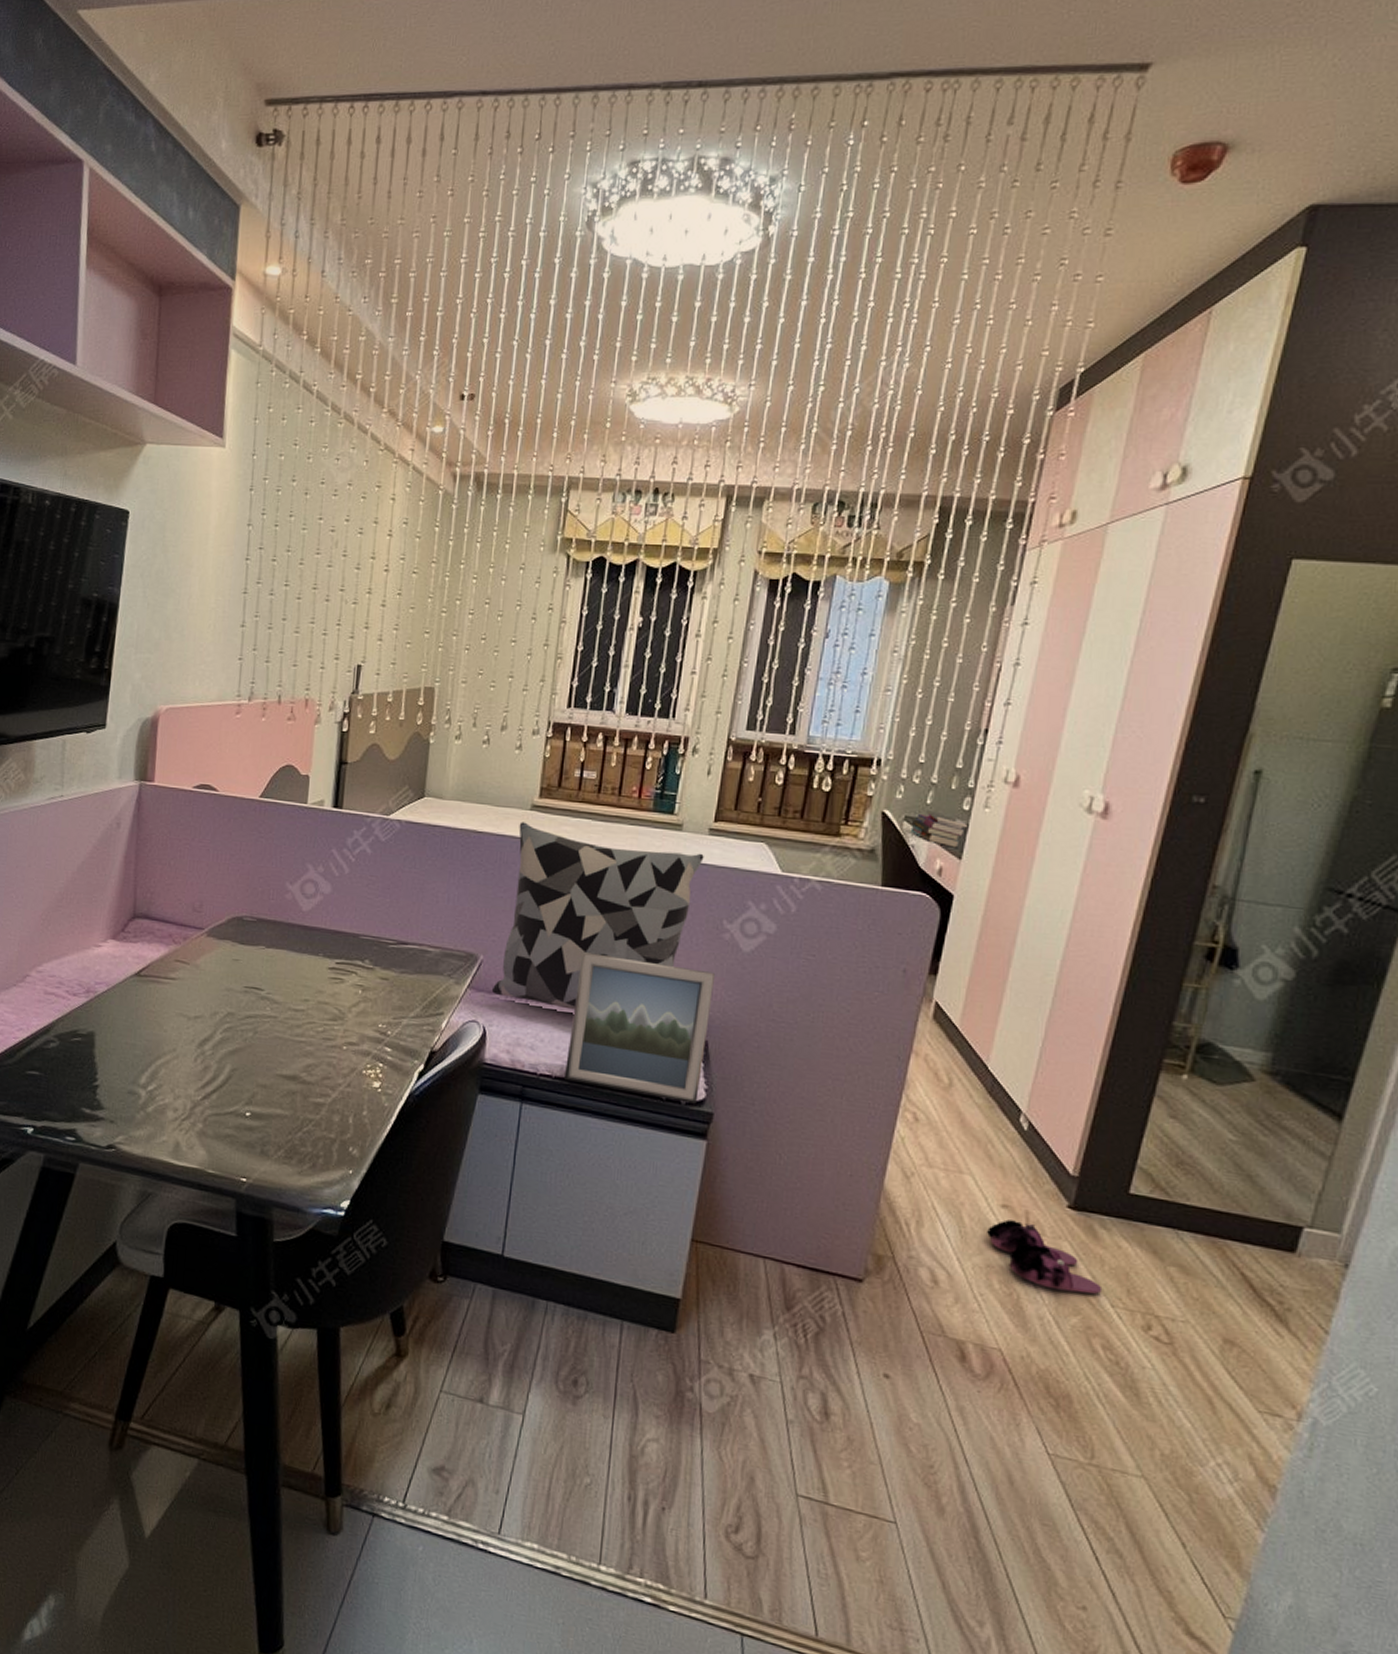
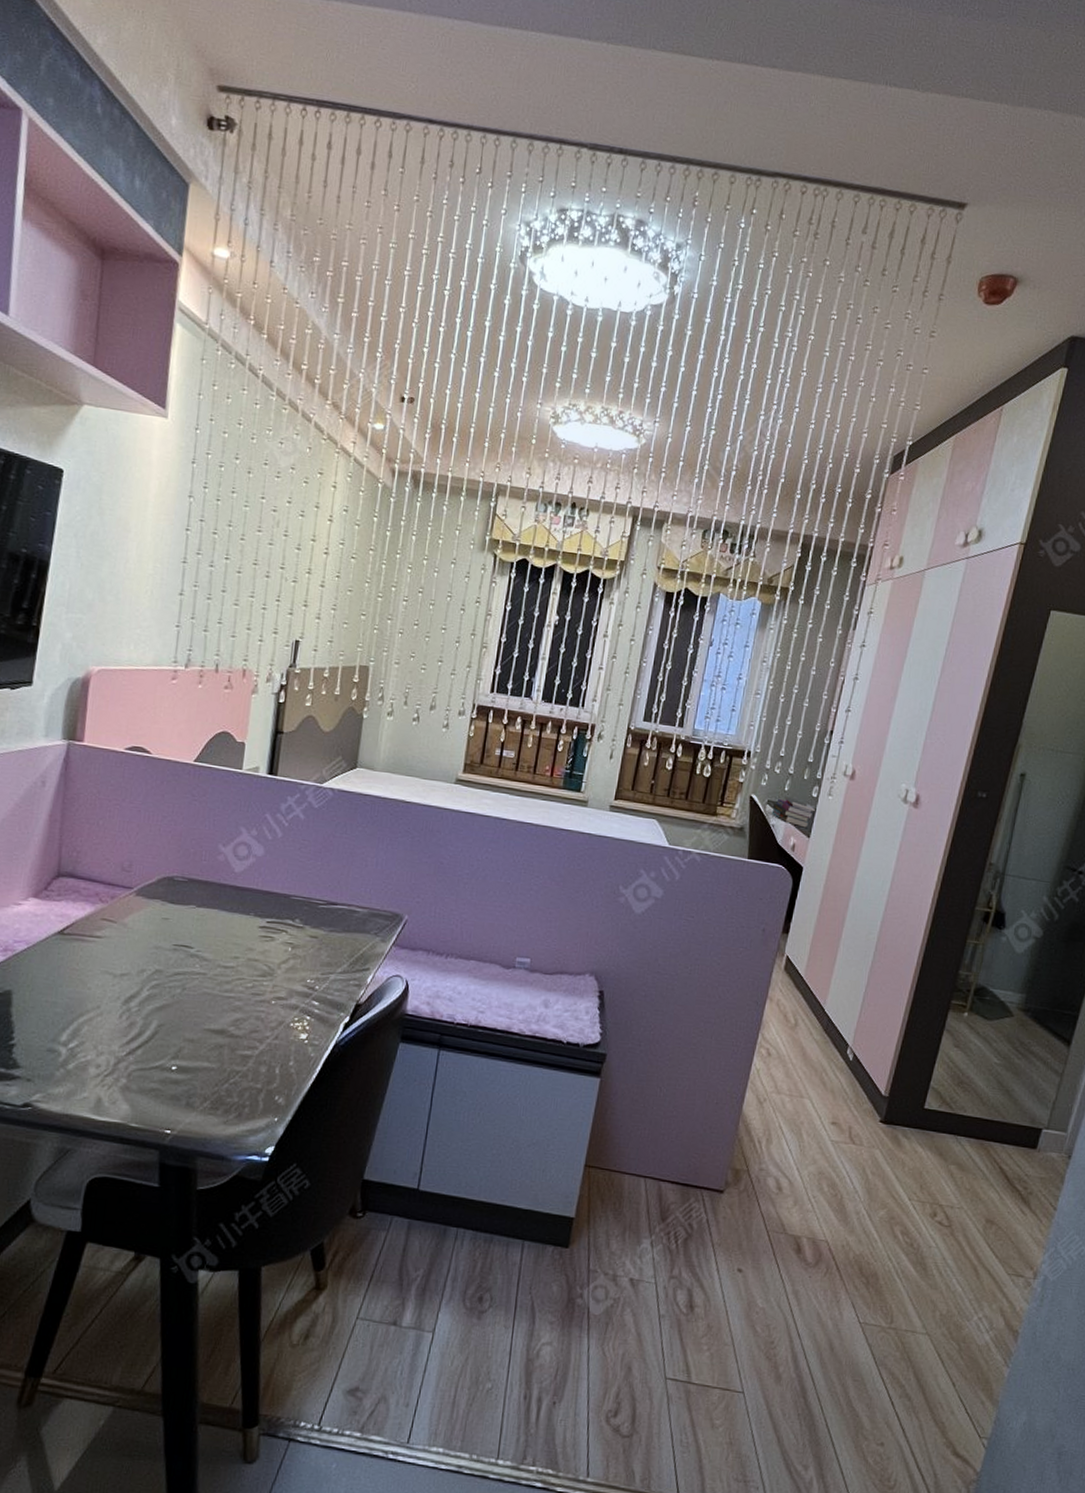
pillow: present [491,822,704,1010] -> none [414,794,605,965]
picture frame: present [563,952,716,1104] -> none [477,913,612,1046]
slippers: present [986,1219,1103,1295] -> none [819,1134,903,1191]

